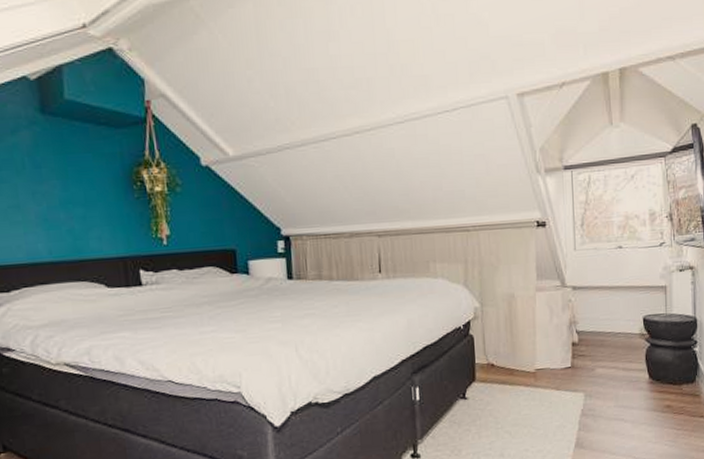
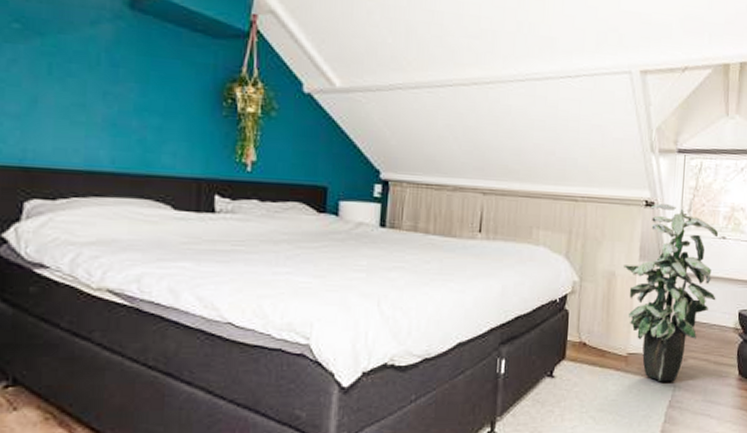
indoor plant: none [522,222,619,393] -> present [624,204,718,382]

